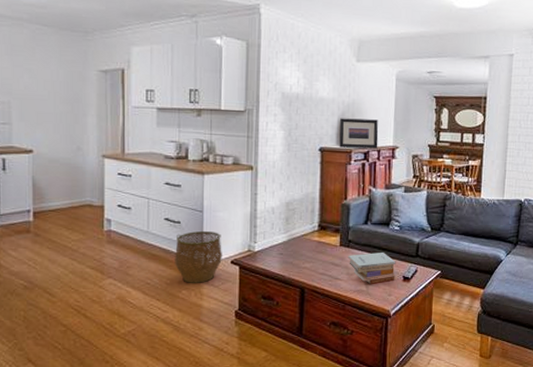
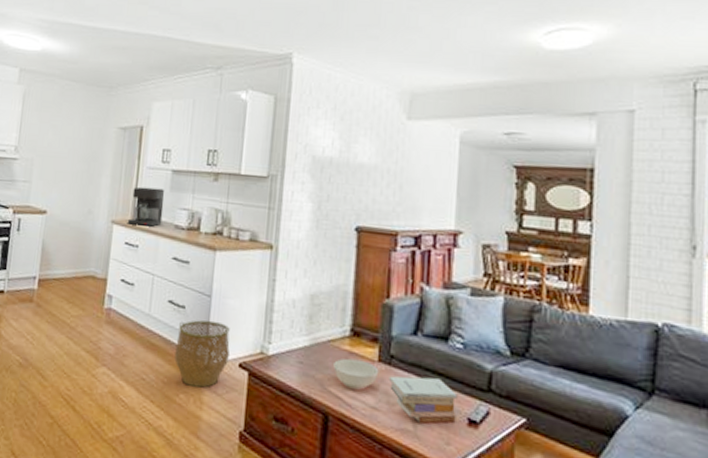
coffee maker: none [118,124,152,158] -> present [127,186,165,227]
bowl: none [306,246,341,268] -> present [333,358,379,390]
picture frame: present [339,118,379,149] -> none [381,190,435,233]

